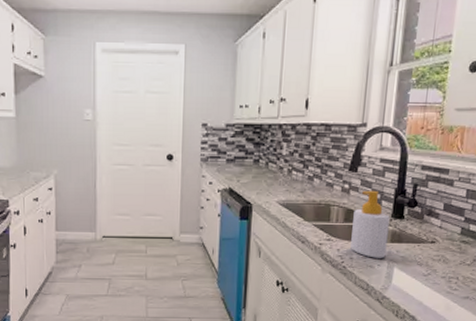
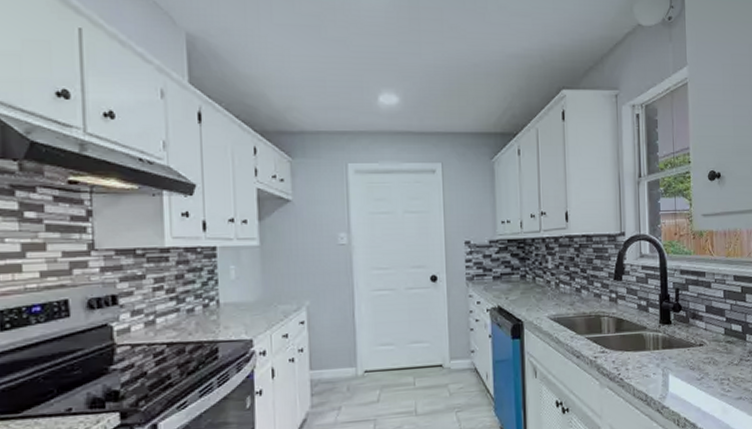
soap bottle: present [350,190,390,258] -> none [624,297,660,367]

